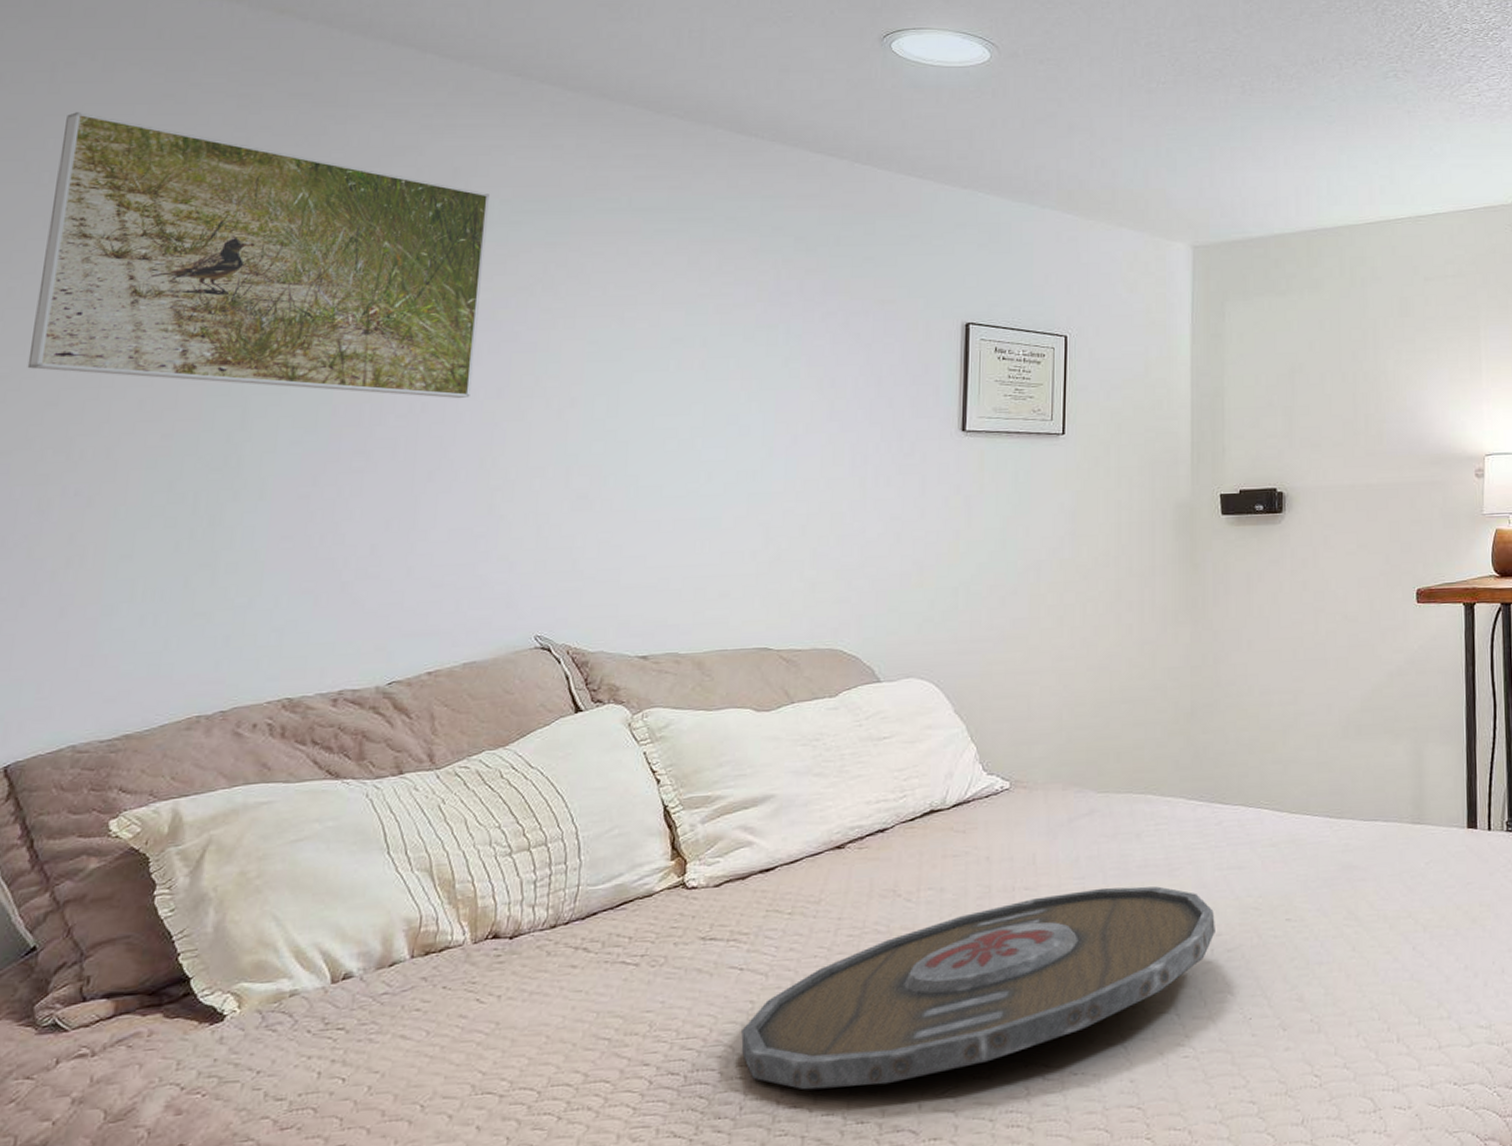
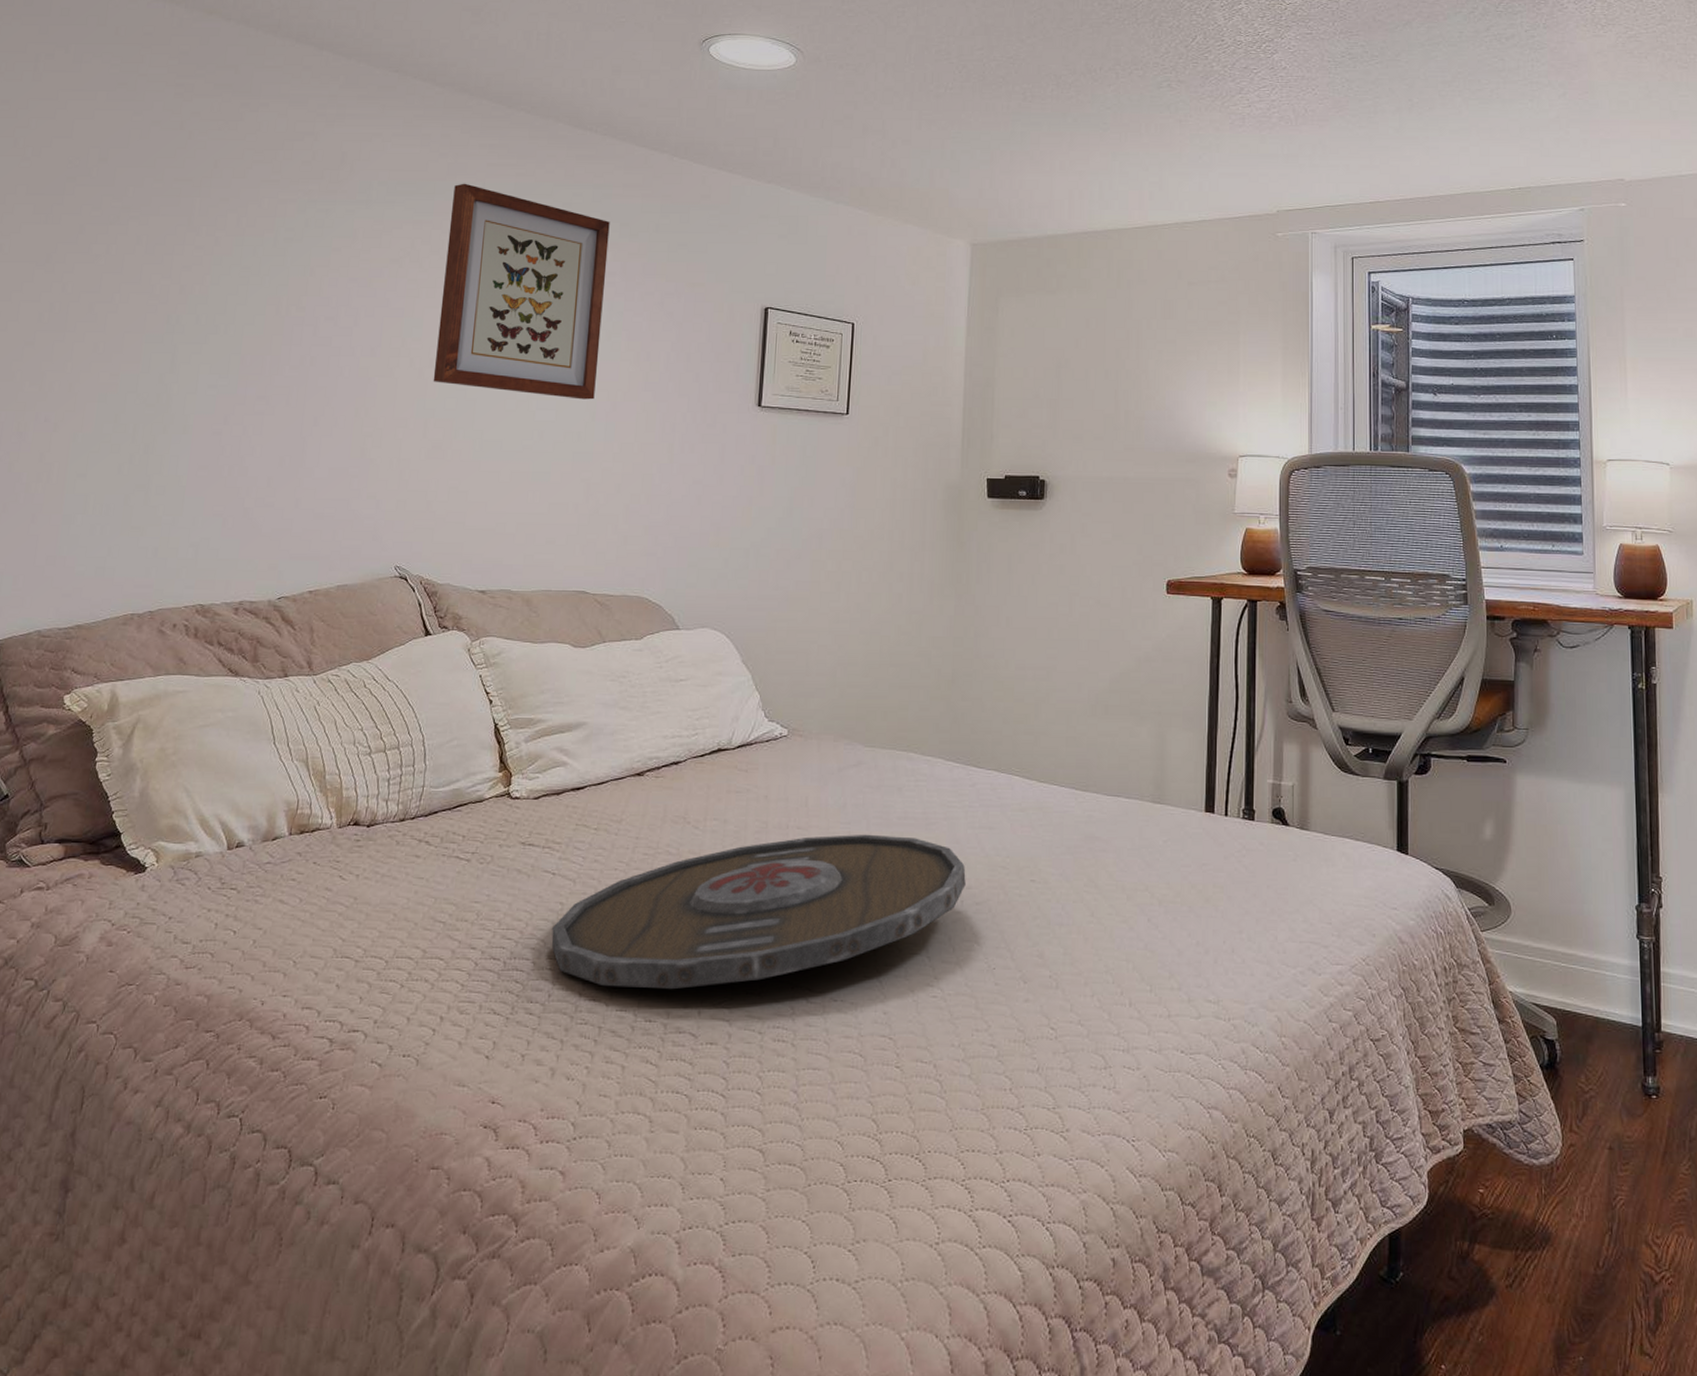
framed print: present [27,112,489,398] -> none [12,97,370,354]
wall art: none [575,198,783,435] -> present [433,183,610,400]

